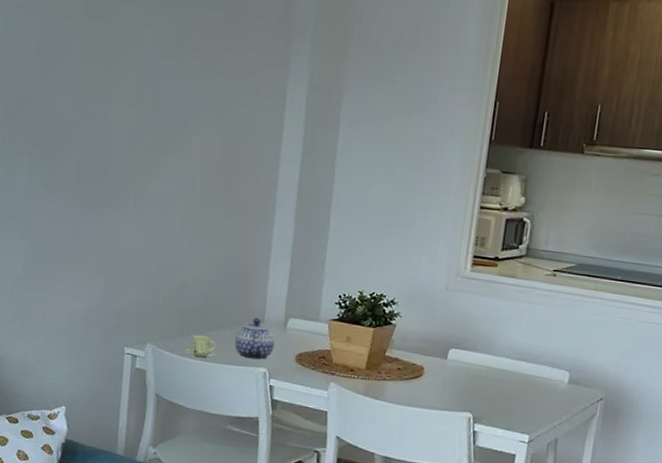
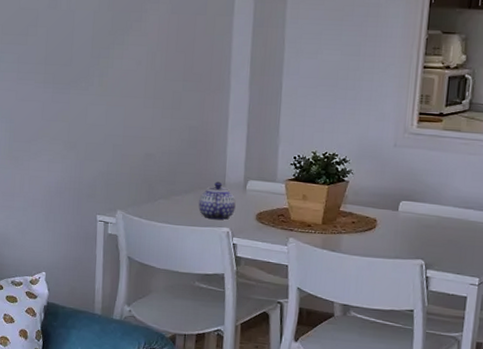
cup and saucer: present [184,335,216,358] -> none [152,200,181,221]

